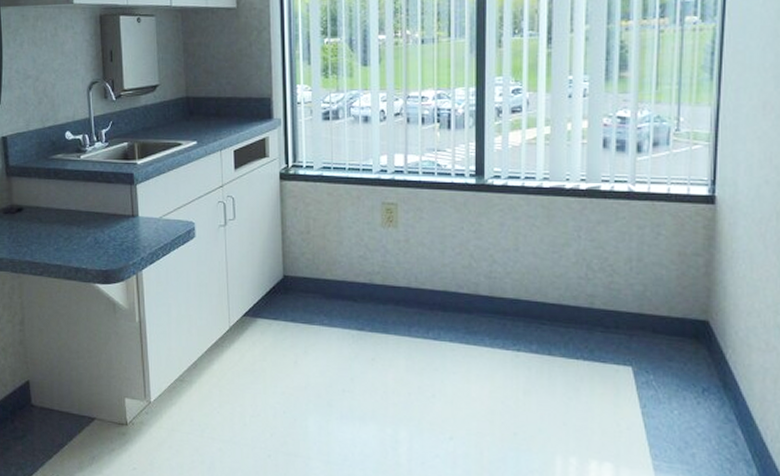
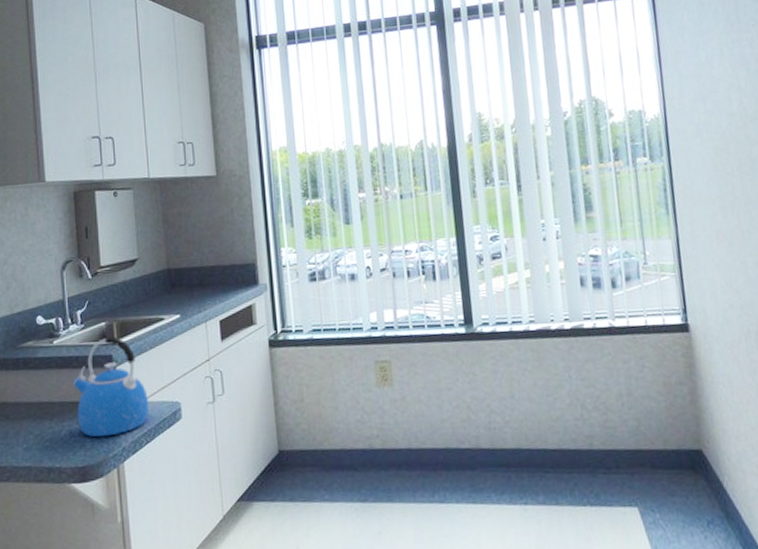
kettle: none [97,156,165,247] -> present [72,336,149,438]

